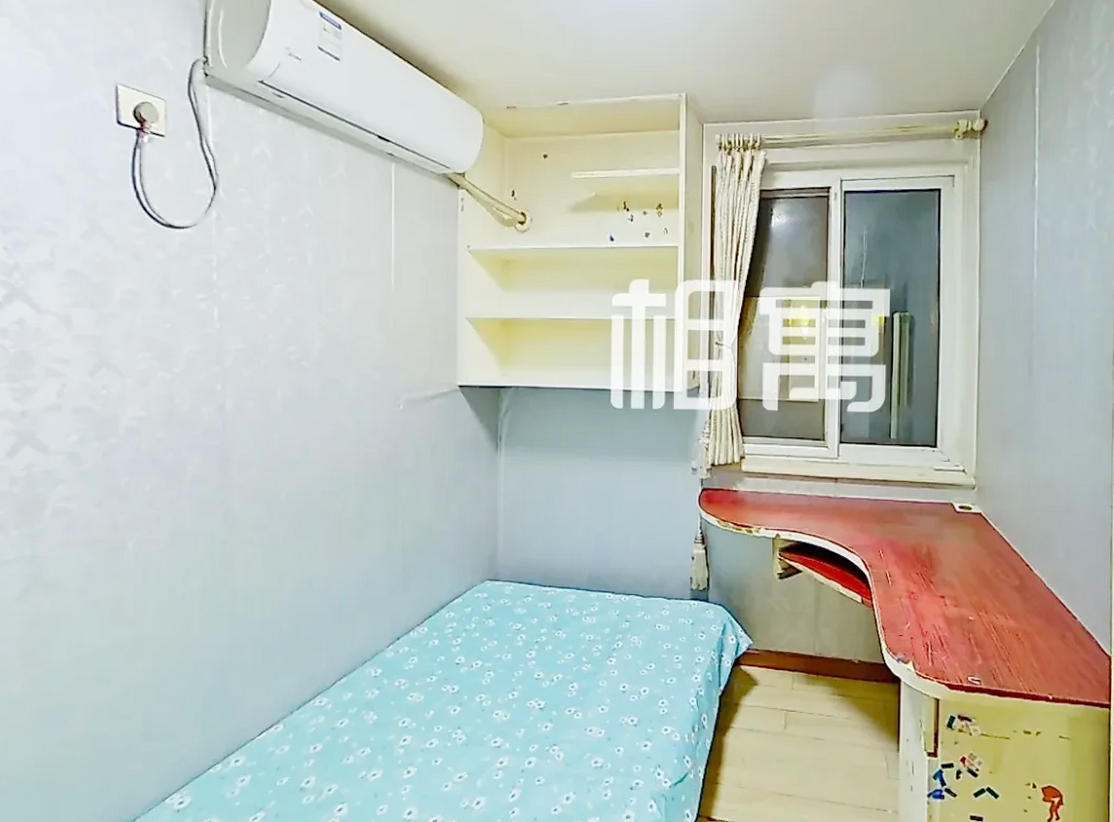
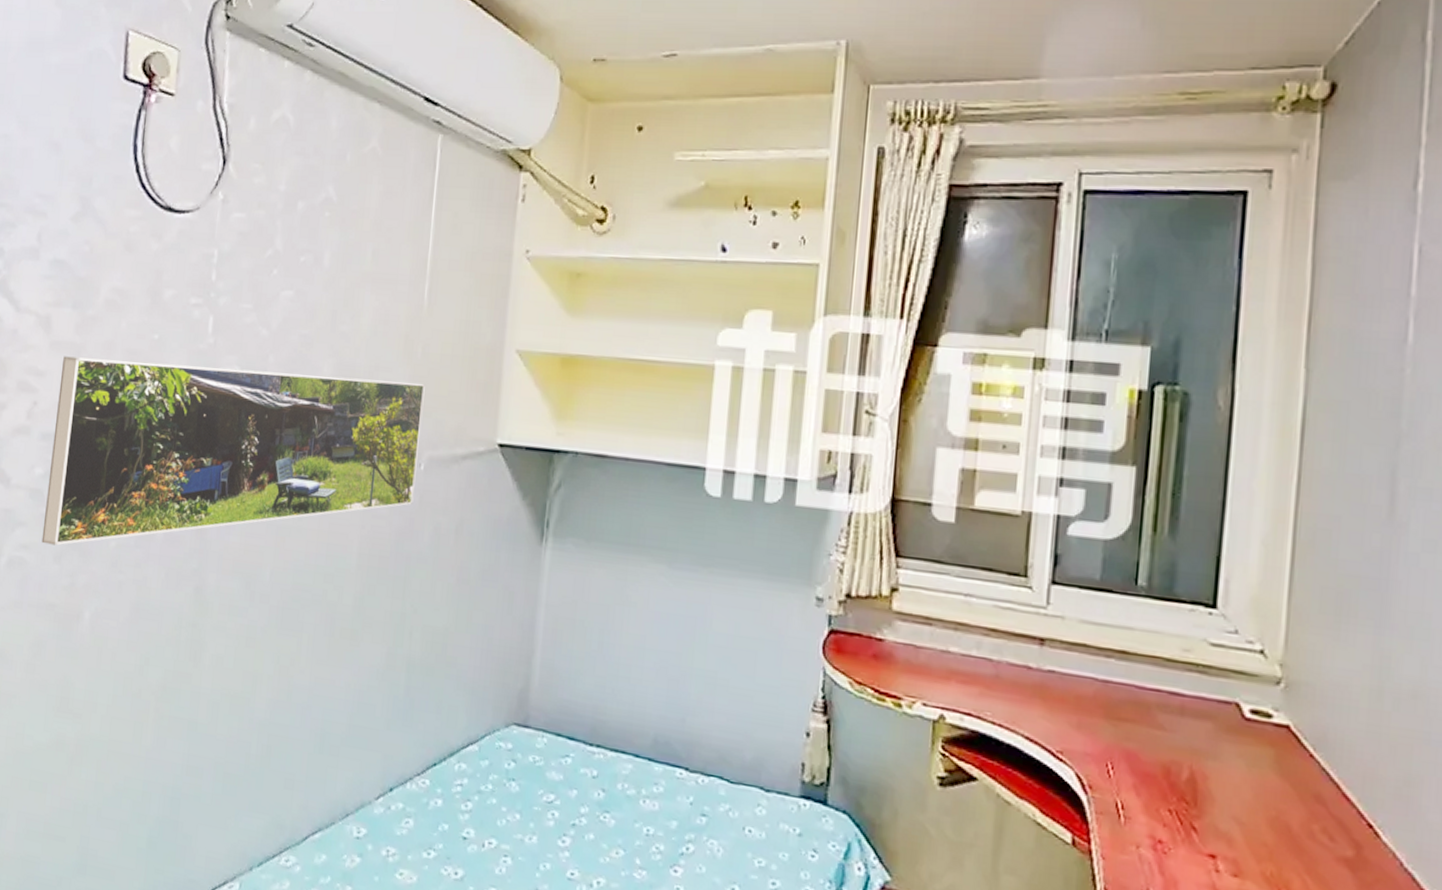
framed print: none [82,346,398,495] -> present [41,356,425,546]

